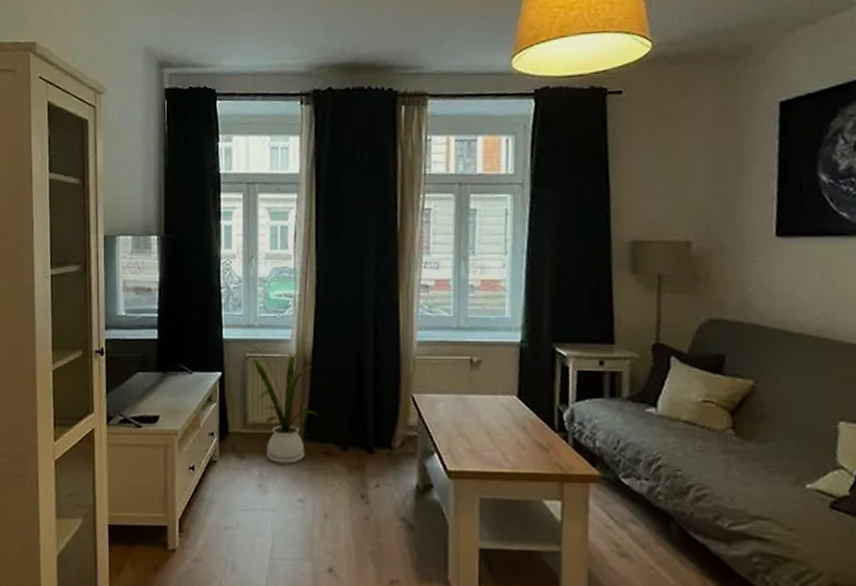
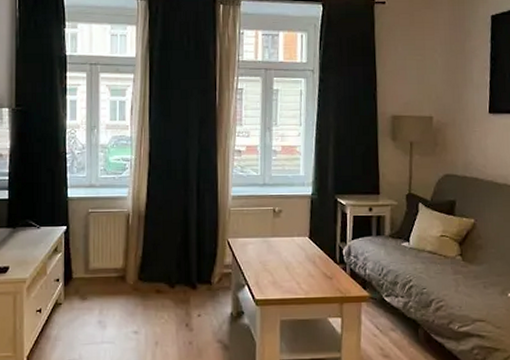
house plant: present [245,344,318,464] -> none [88,201,150,302]

